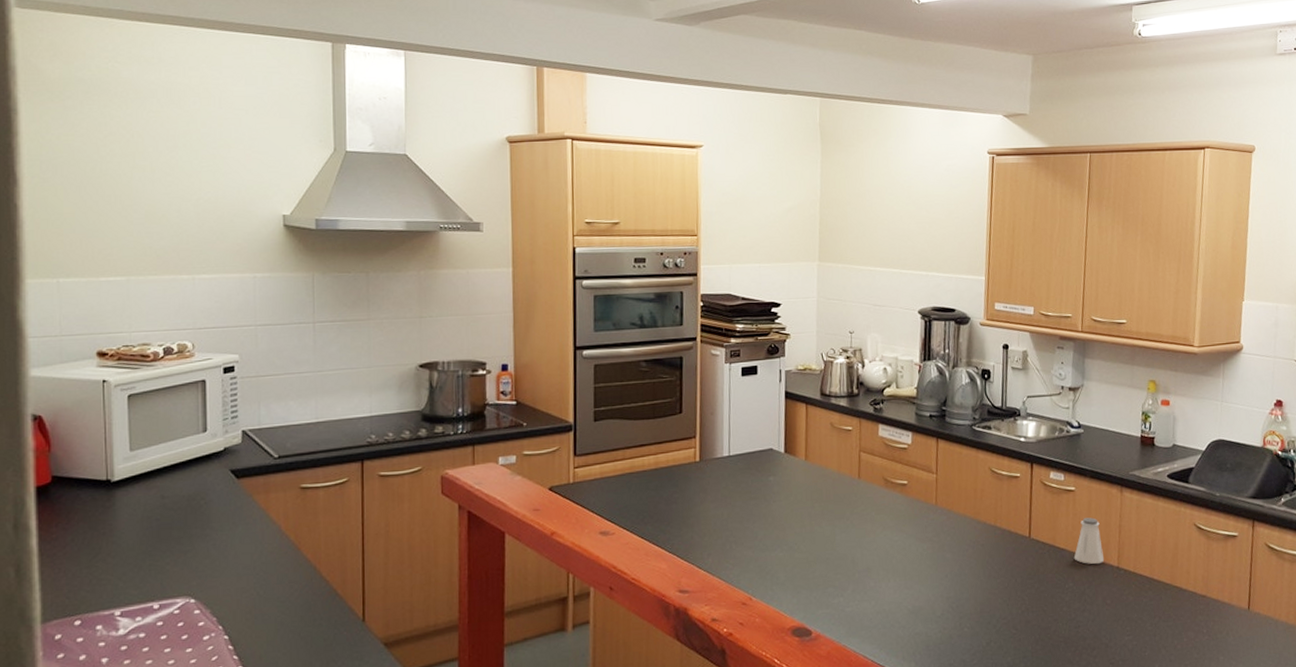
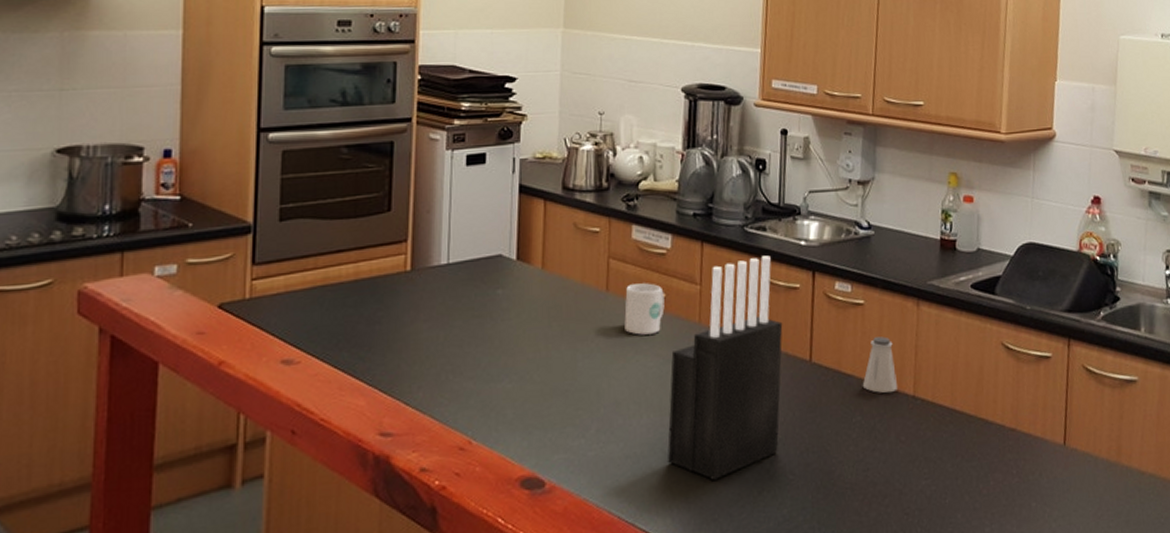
mug: none [874,472,907,515] -> present [624,283,665,335]
knife block: none [911,450,1006,633] -> present [667,255,783,480]

